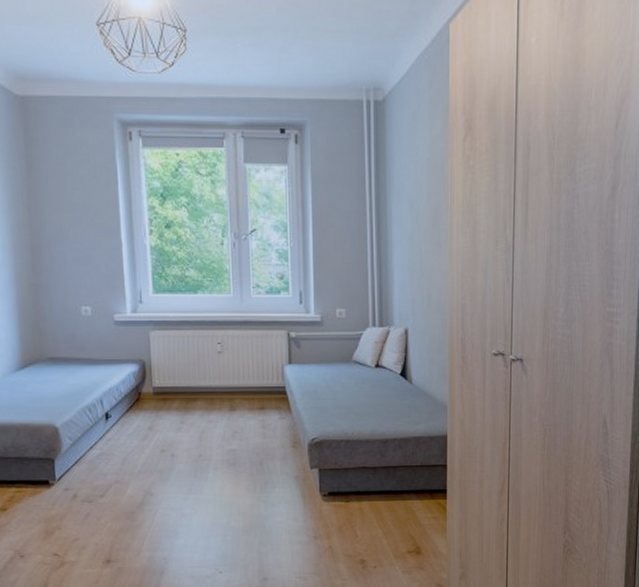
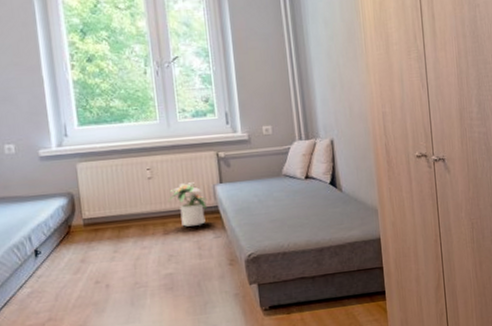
potted plant: none [237,360,275,405] -> present [169,182,207,227]

